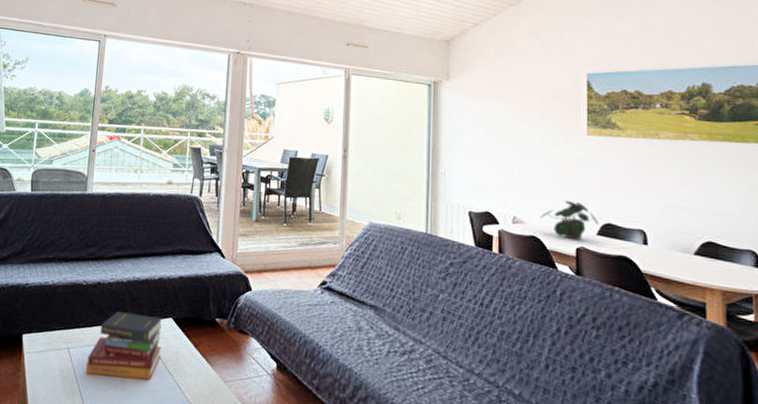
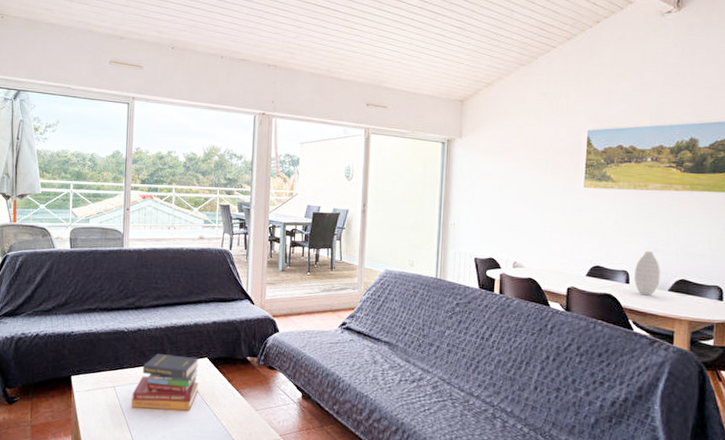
potted plant: present [540,200,600,240] -> none [538,246,589,281]
vase: none [653,207,683,260] -> present [634,250,660,296]

